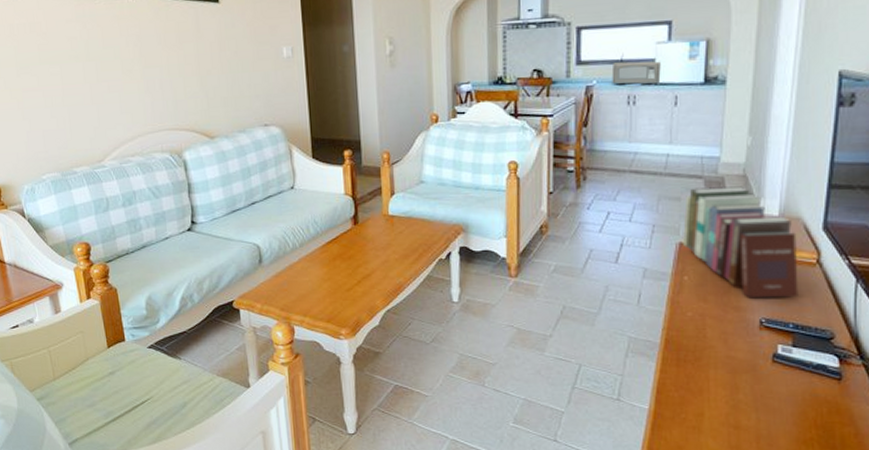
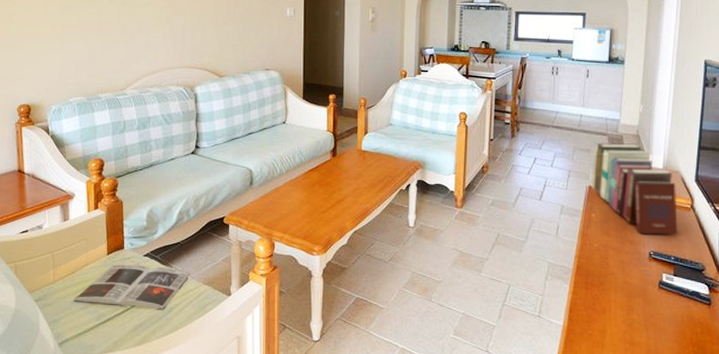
magazine: none [78,357,203,404] -> present [73,264,191,309]
microwave: present [611,61,661,85] -> none [541,41,577,60]

